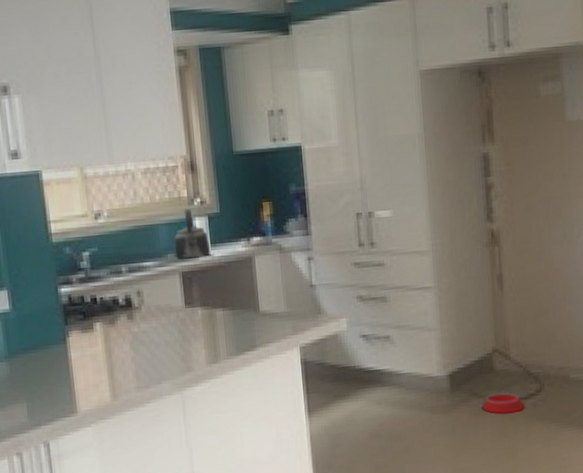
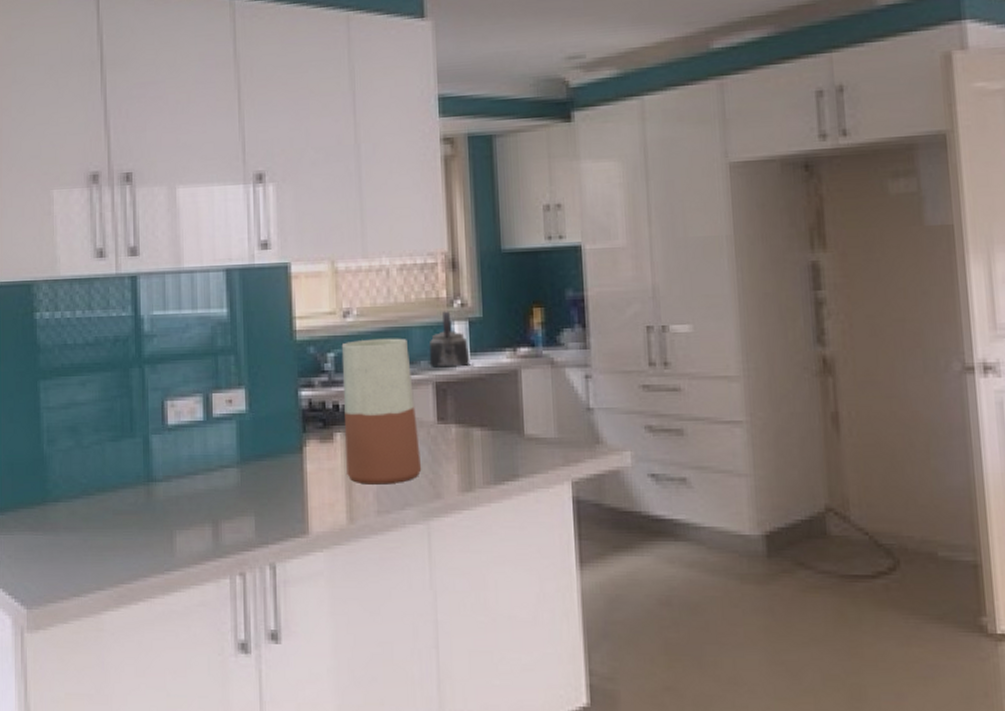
vase: none [95,235,174,365] -> present [341,338,422,485]
pet bowl: present [481,393,525,414] -> none [810,566,873,595]

